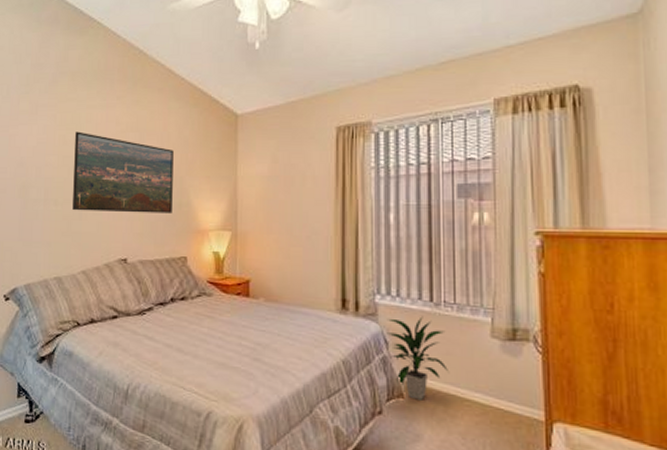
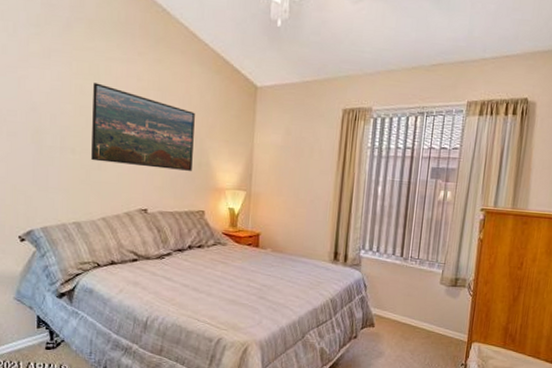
indoor plant: present [386,316,450,400] -> none [366,267,409,328]

